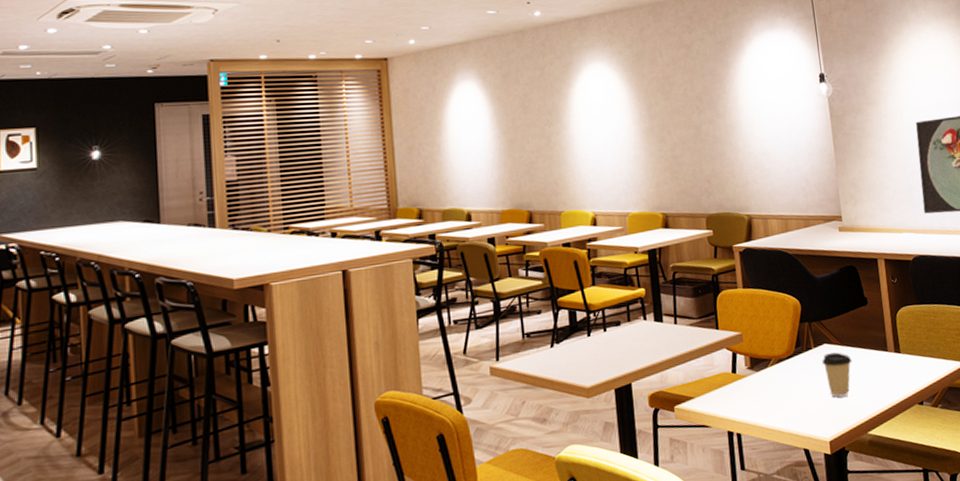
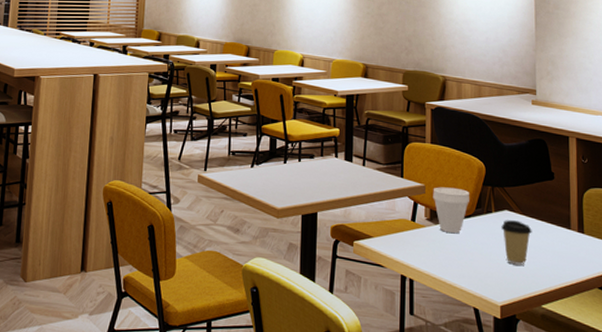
cup: none [750,330,788,378] -> present [433,187,469,233]

